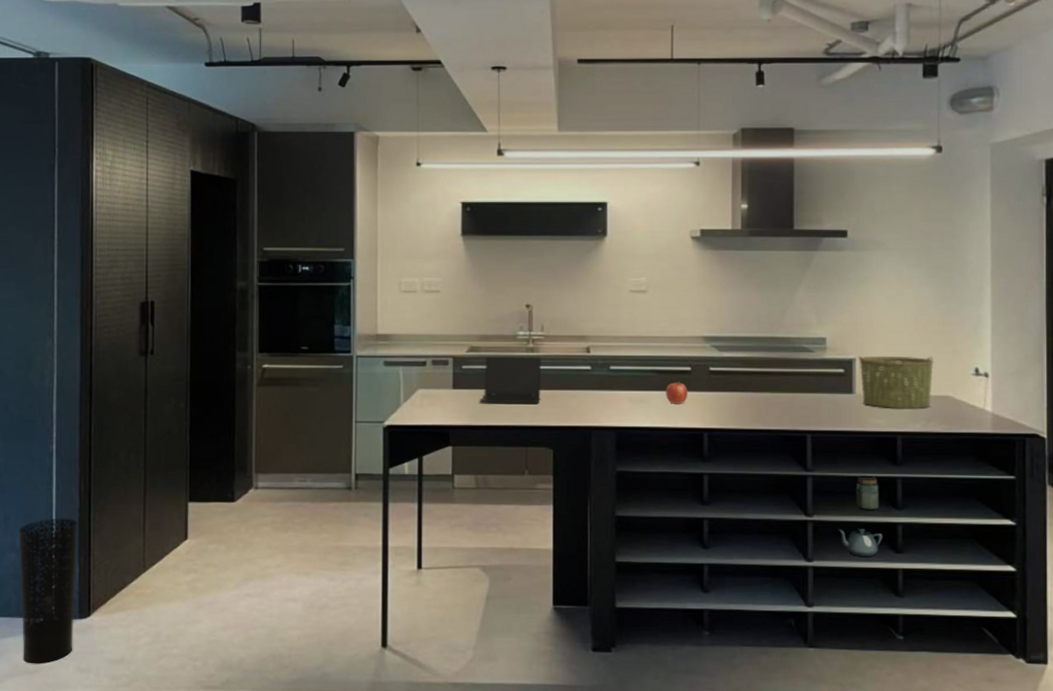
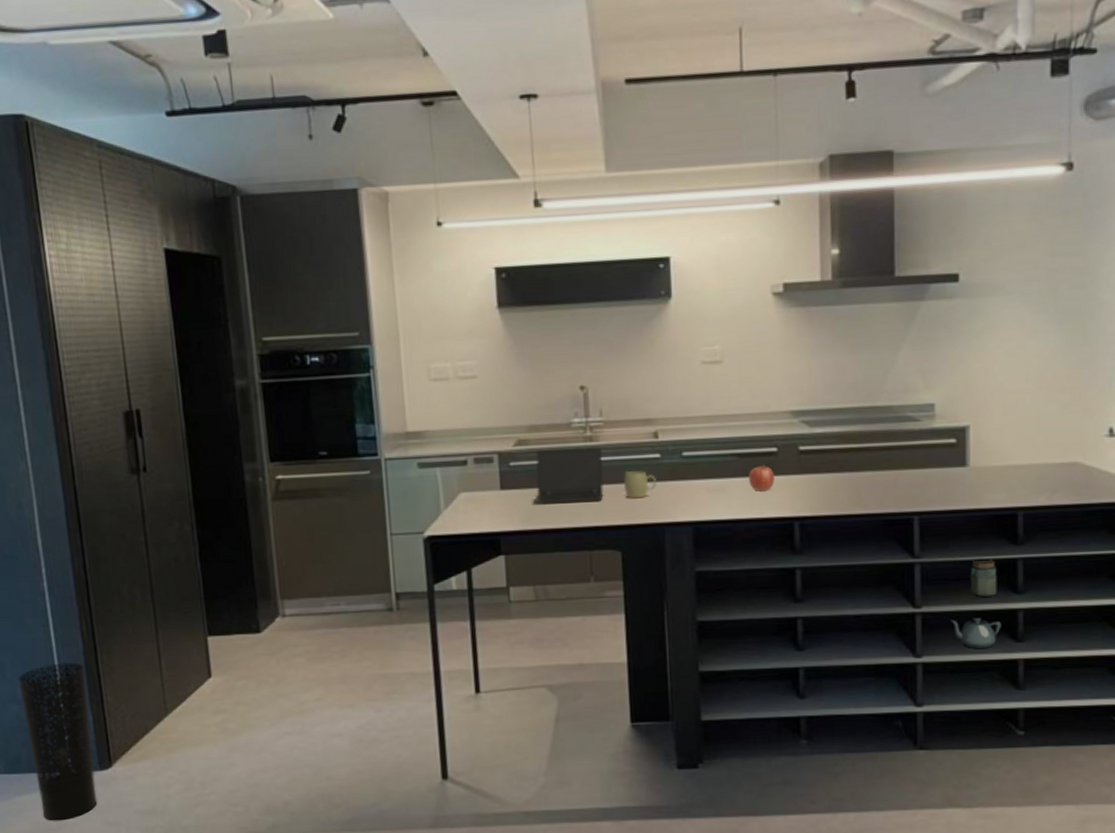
mug: none [559,379,586,404] -> present [624,469,656,499]
basket: present [859,355,934,410] -> none [973,418,1061,482]

